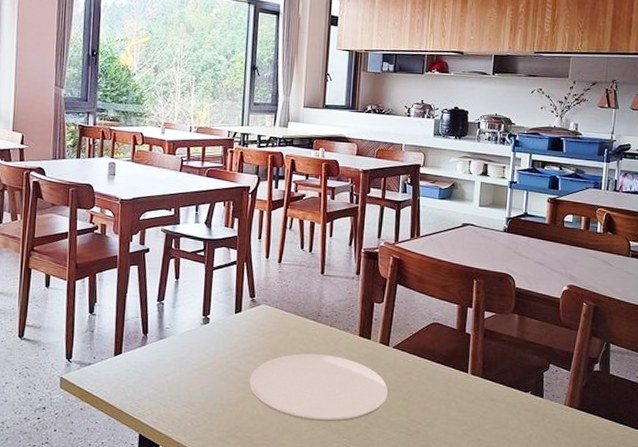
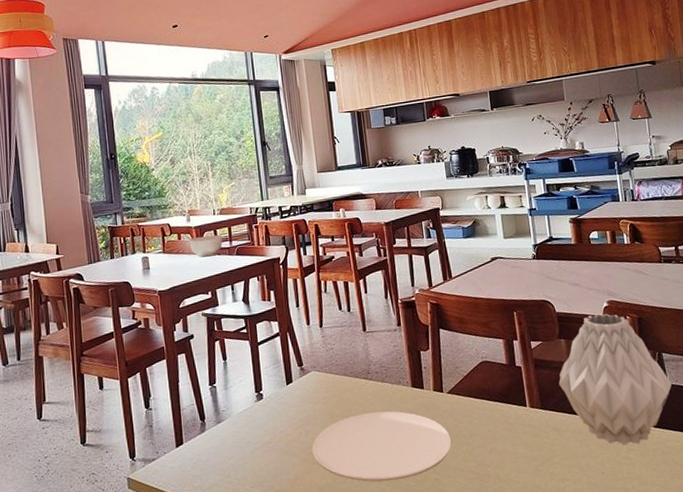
bowl: none [160,151,195,174] -> present [189,235,223,258]
vase: none [503,295,613,425] -> present [558,313,672,445]

